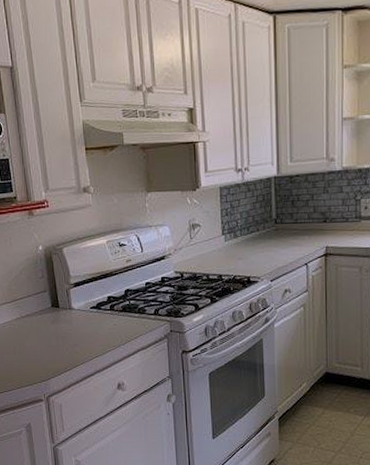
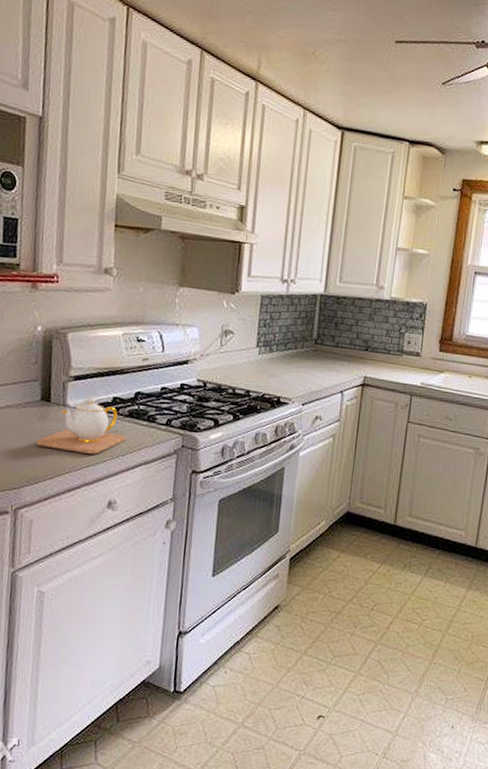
teapot: none [54,299,124,346] -> present [36,397,126,454]

